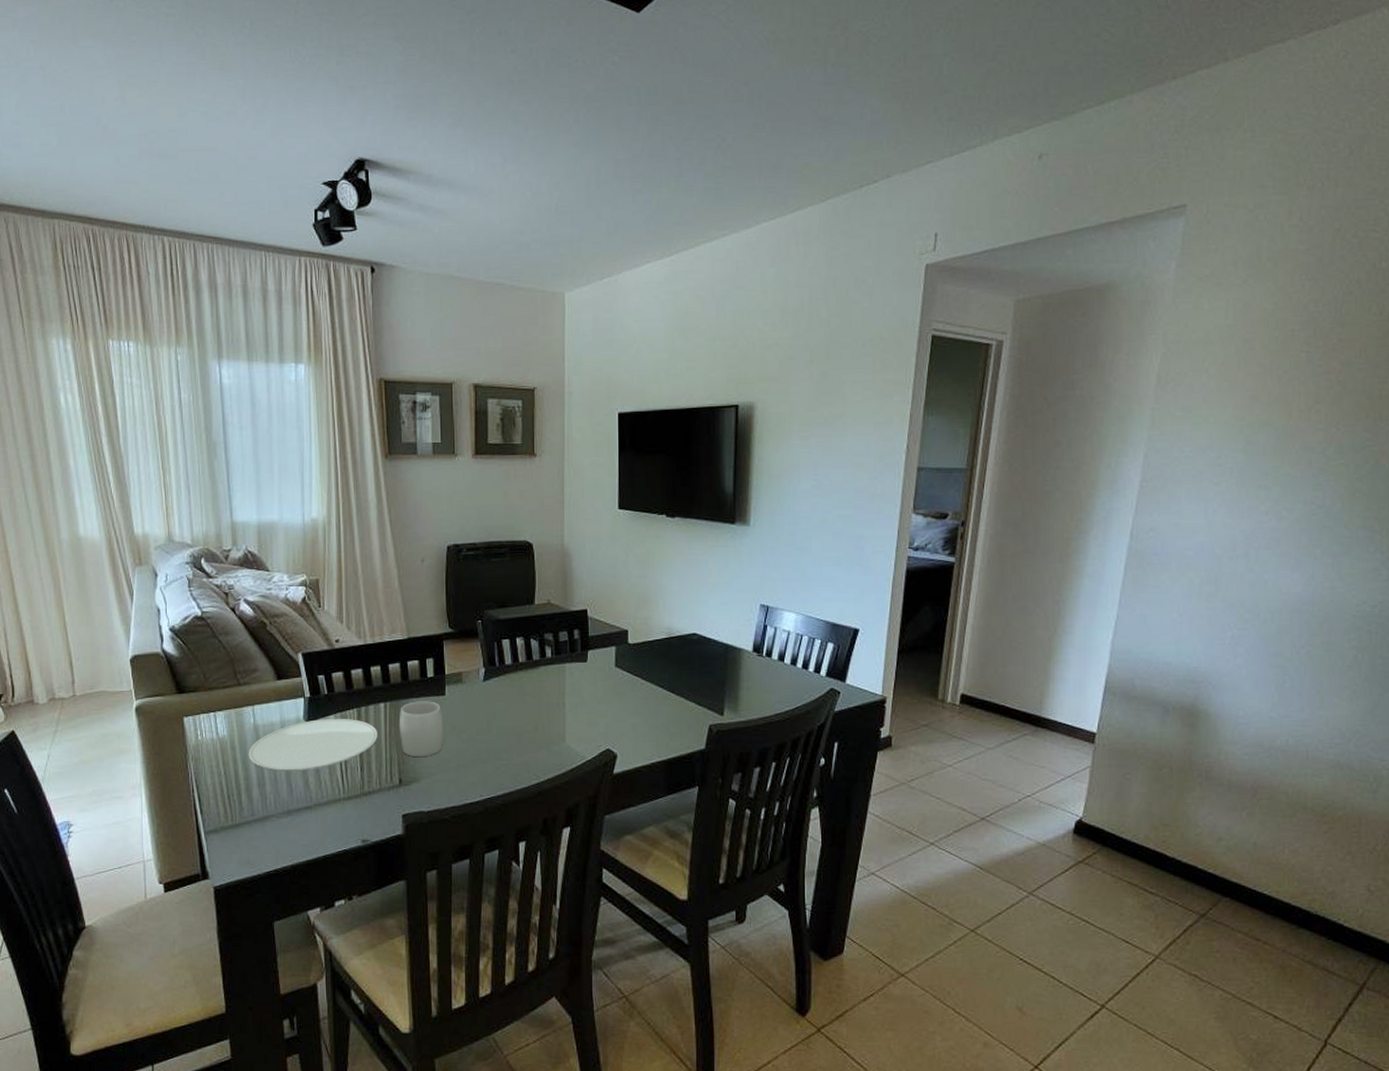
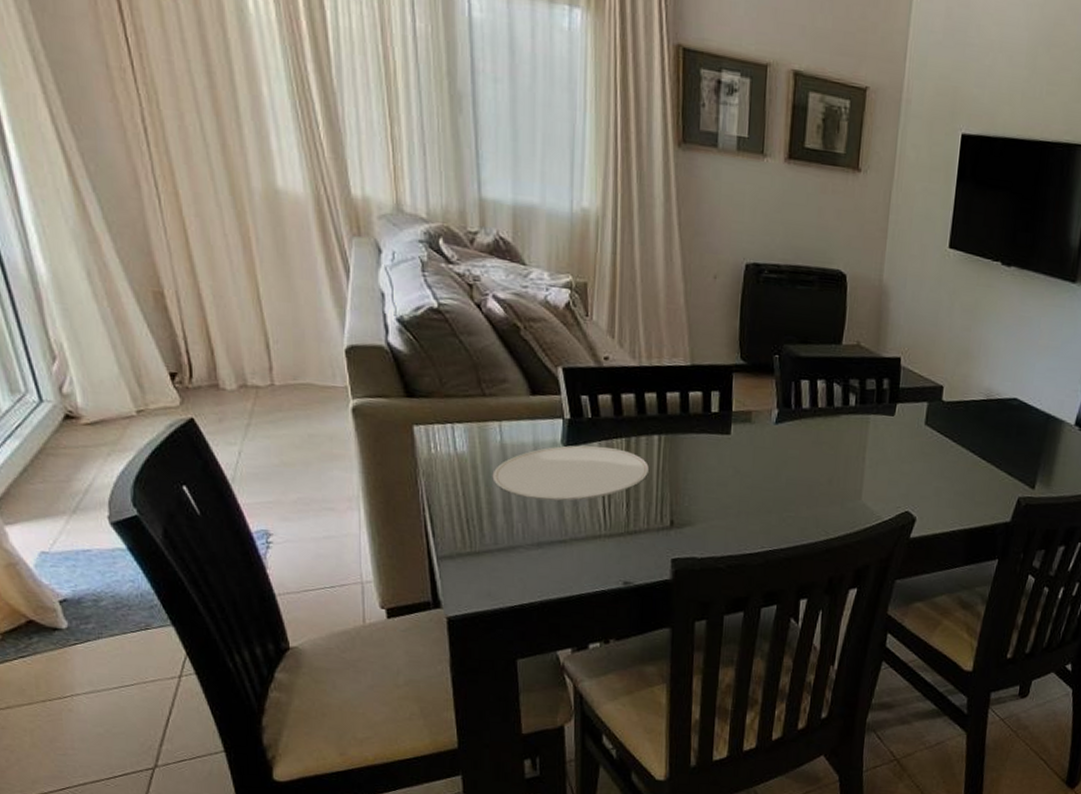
mug: present [399,701,444,758] -> none [674,437,727,500]

